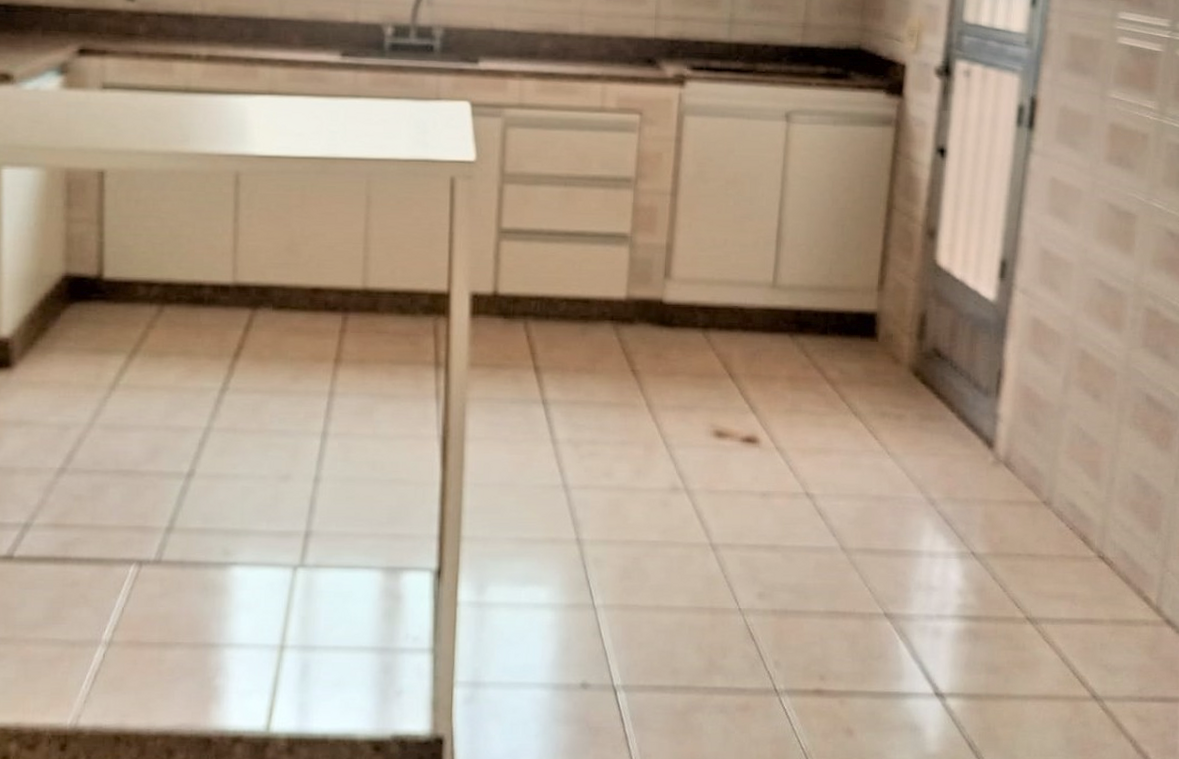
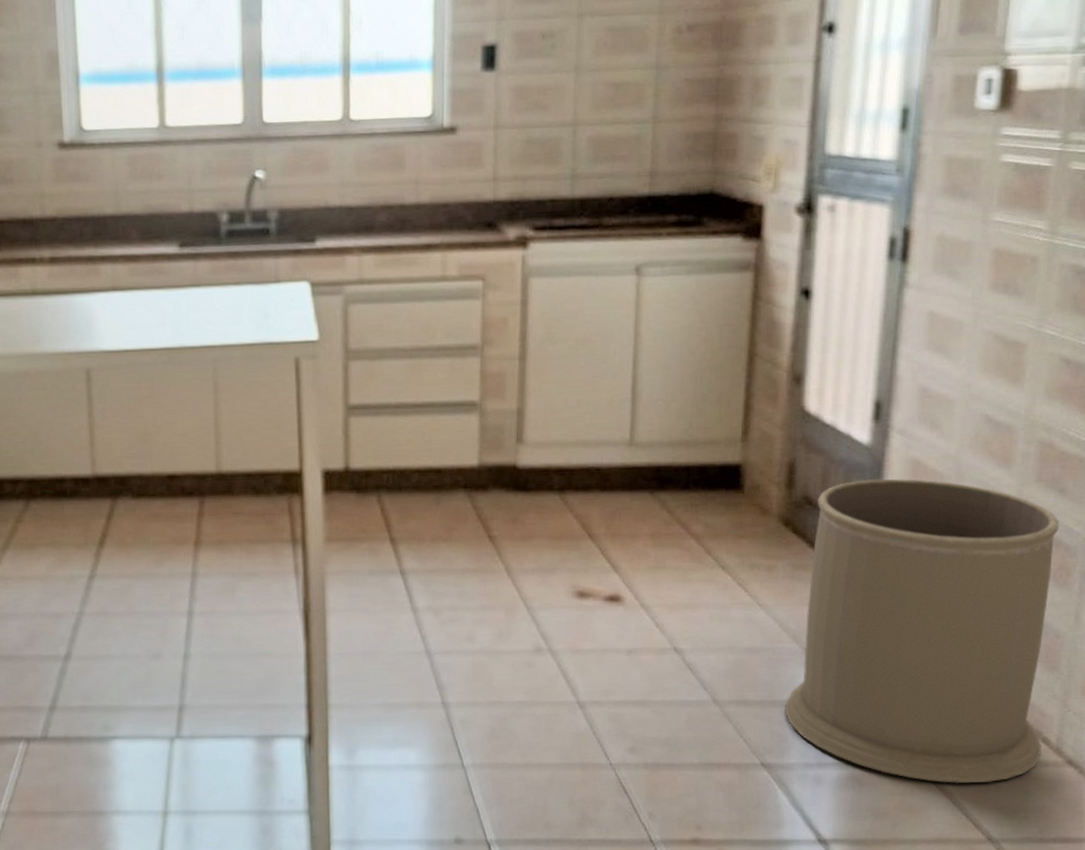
trash can: none [908,335,1162,639] -> present [785,478,1059,783]

